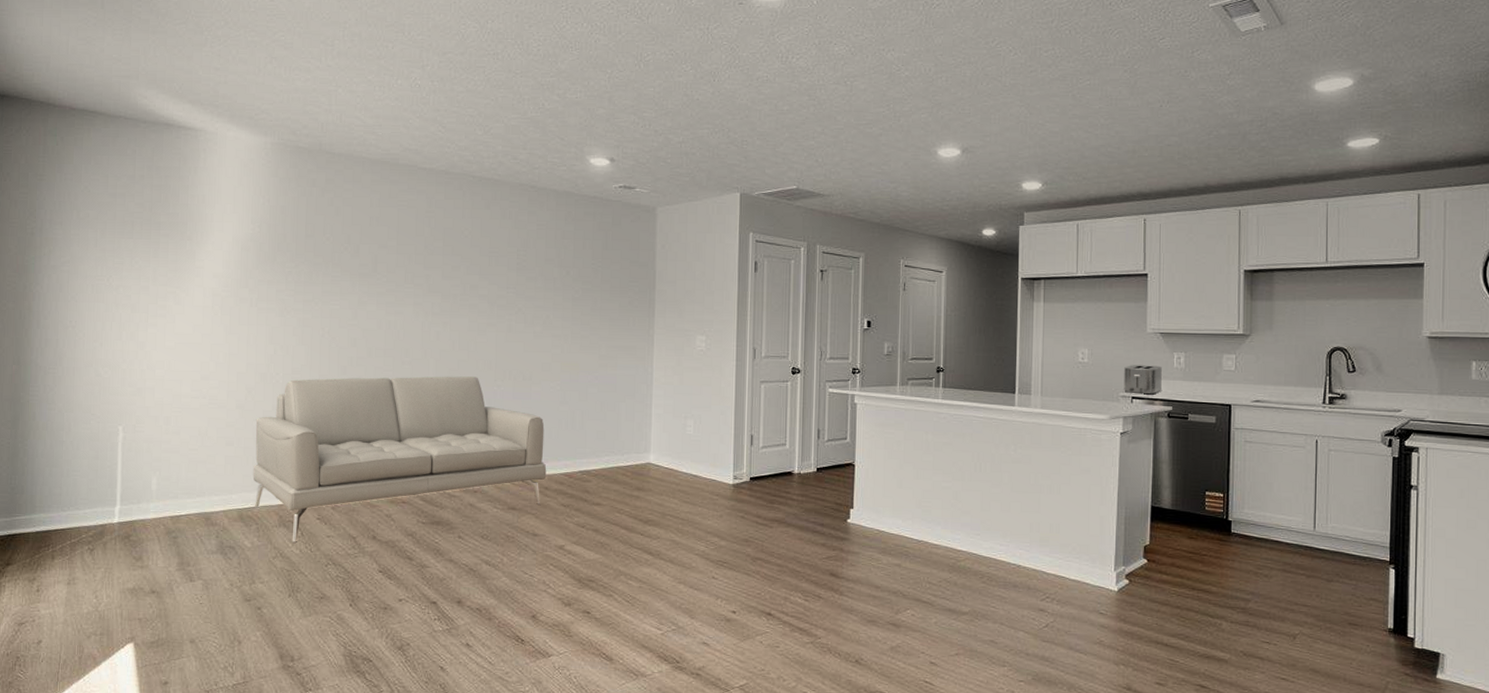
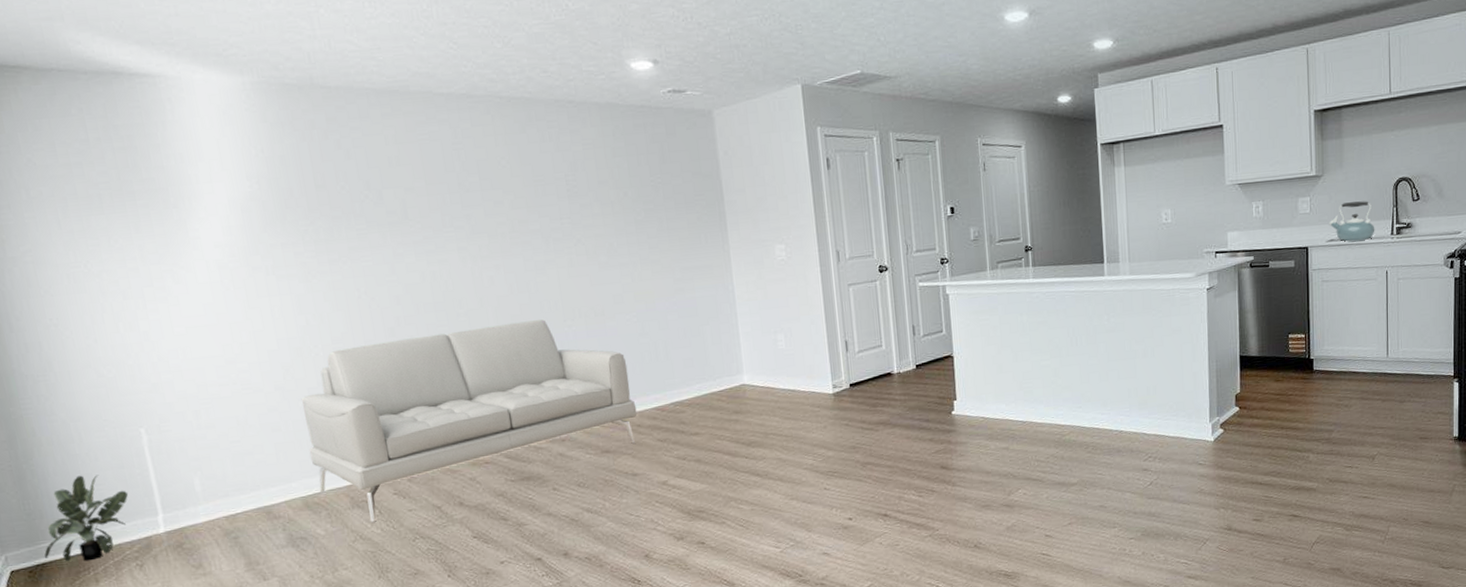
potted plant: none [16,460,97,538] -> present [44,475,129,562]
toaster: present [1124,365,1162,395] -> none [1206,217,1243,249]
kettle: none [1255,365,1305,406] -> present [1329,201,1375,242]

